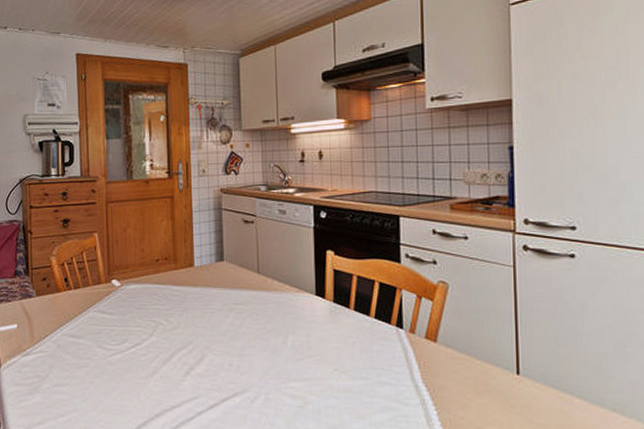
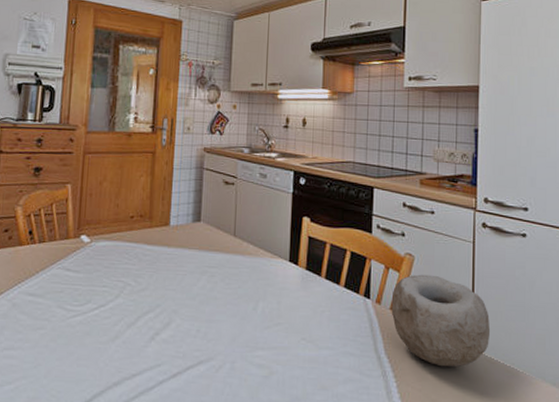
bowl: none [426,302,538,395] -> present [391,274,491,367]

